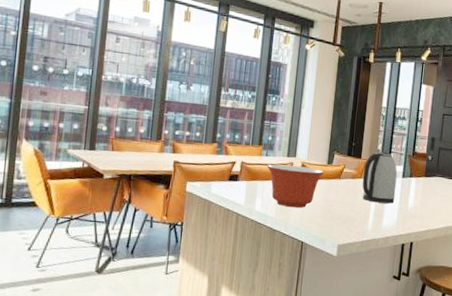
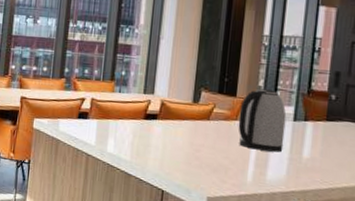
mixing bowl: present [266,164,325,208] -> none [119,101,190,152]

